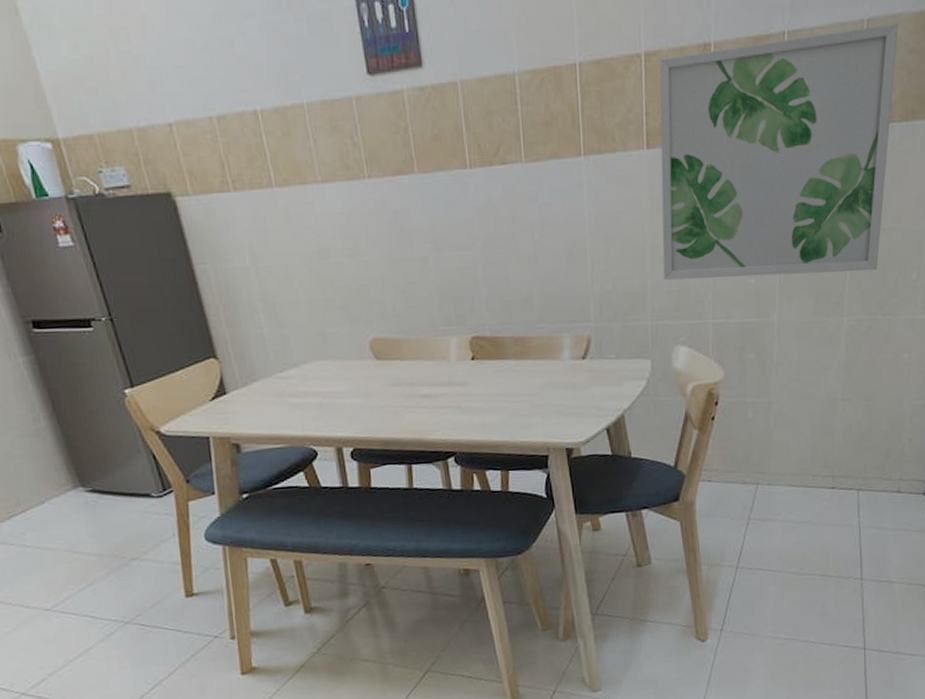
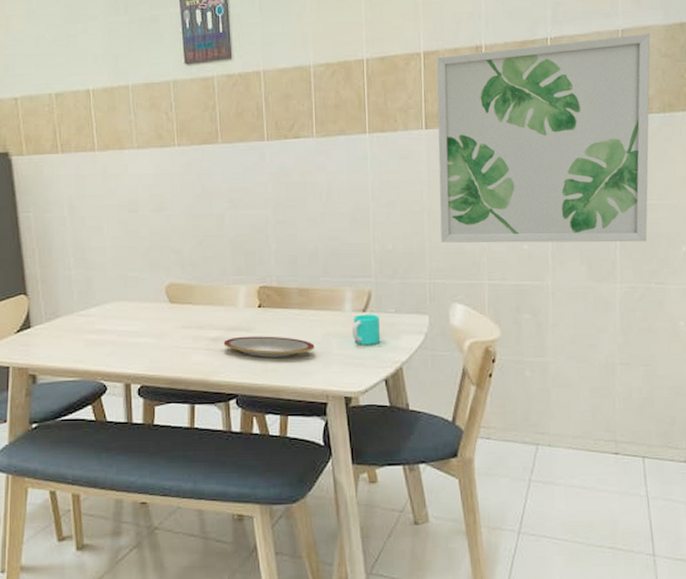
plate: none [437,389,533,413] -> present [223,336,315,358]
cup: none [571,361,601,394] -> present [351,314,380,345]

